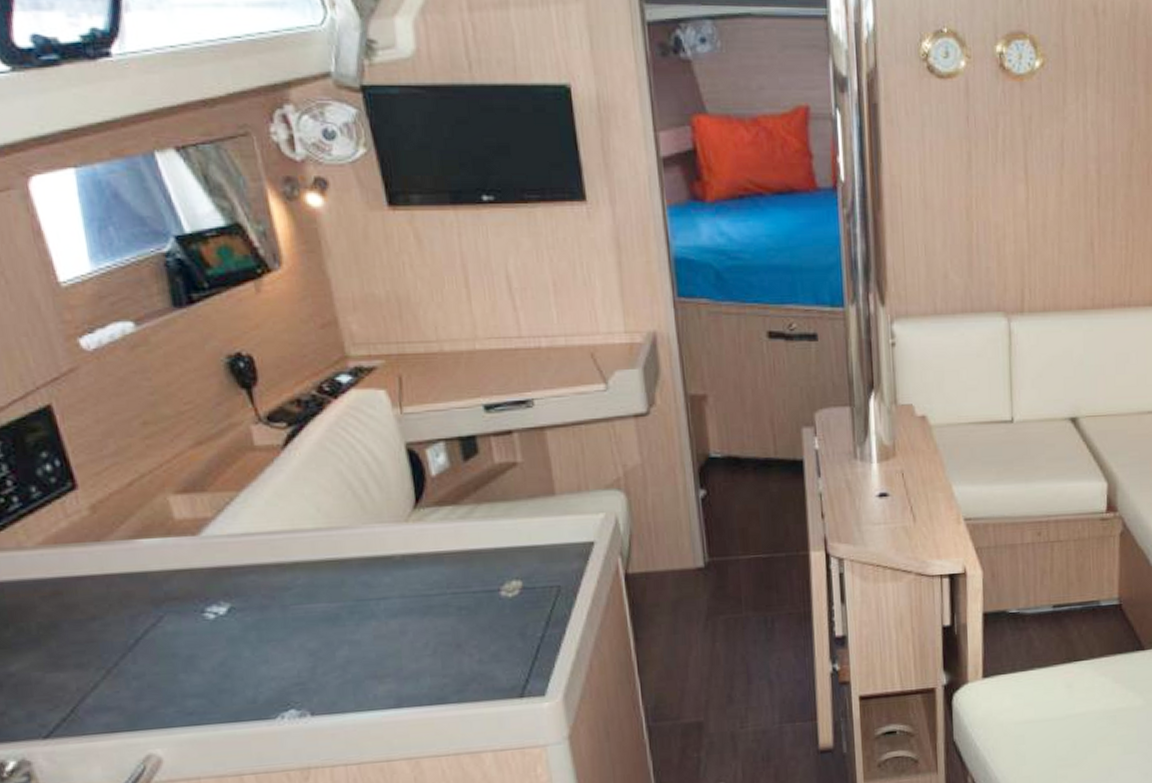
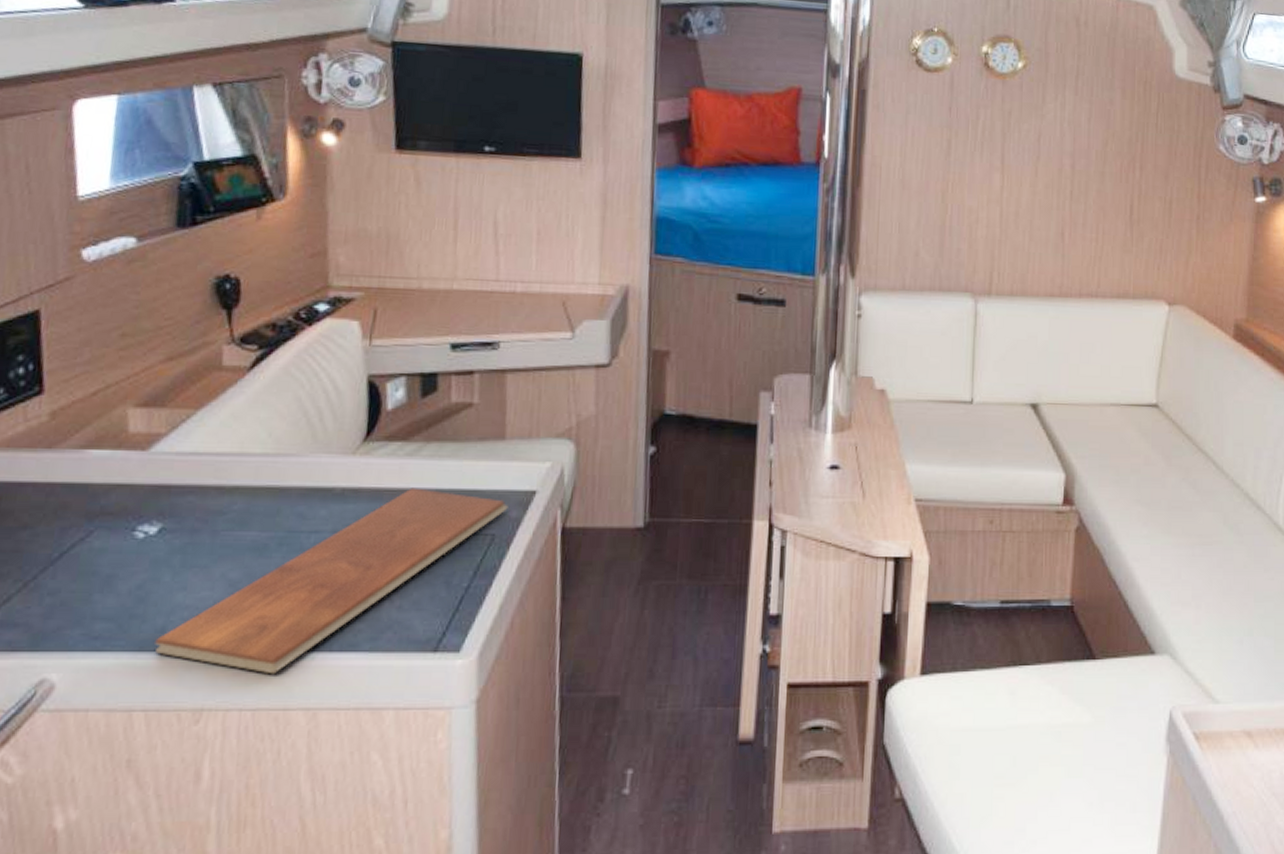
chopping board: none [249,548,569,732] -> present [155,488,508,675]

